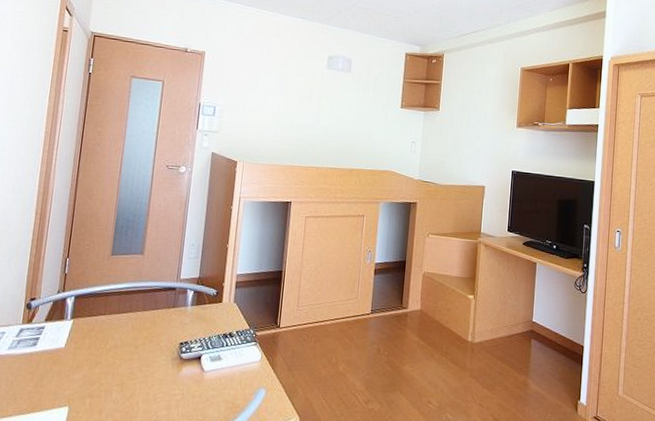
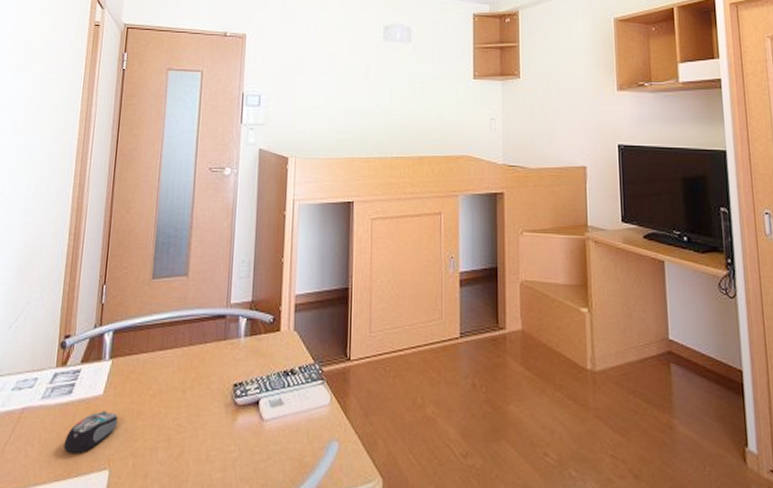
computer mouse: none [28,360,77,393] -> present [64,410,118,453]

